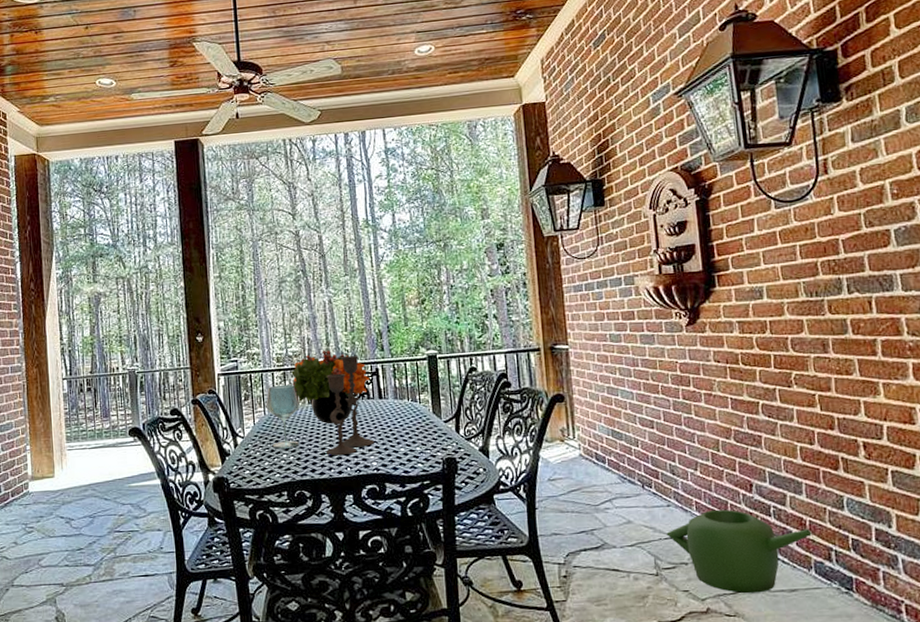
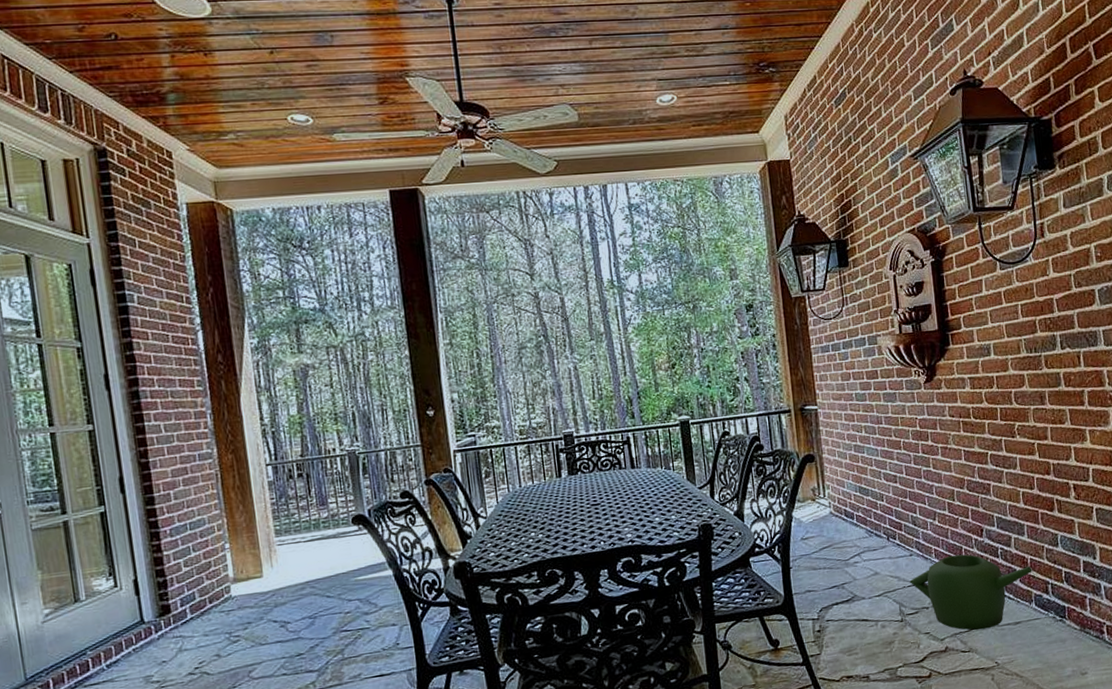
wine glass: present [266,384,300,449] -> none [509,458,548,528]
flower arrangement: present [291,350,370,424] -> none [536,419,621,498]
candlestick: present [326,355,374,456] -> none [575,424,628,530]

